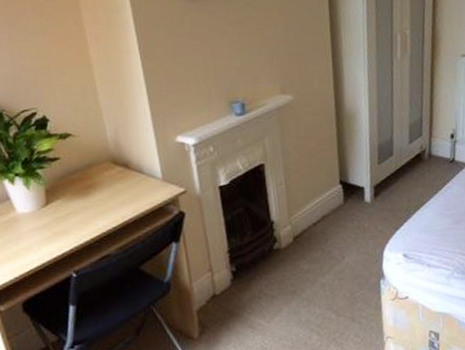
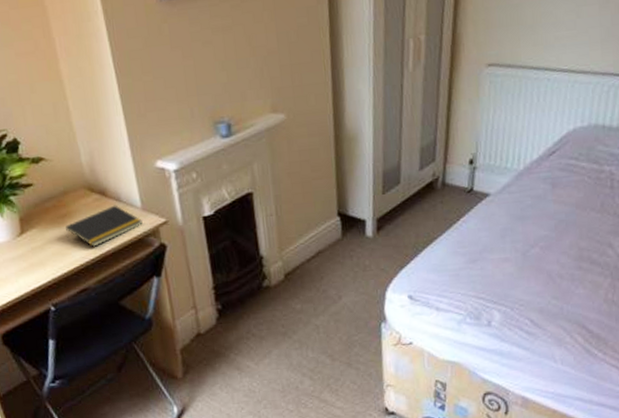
notepad: none [90,176,163,216] -> present [65,205,143,247]

